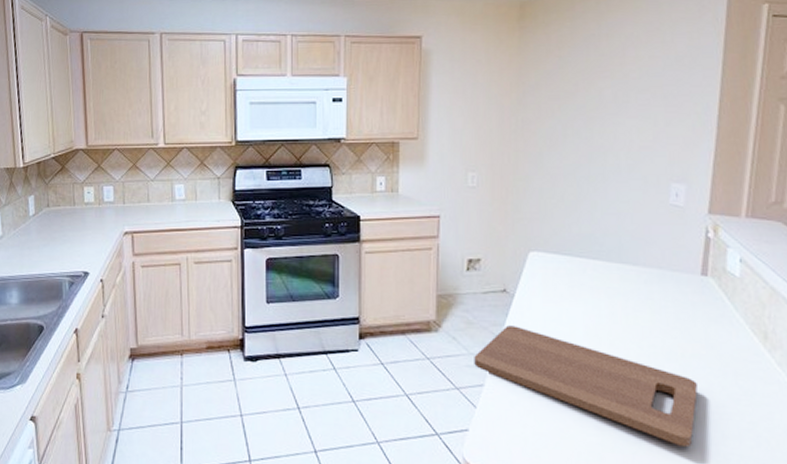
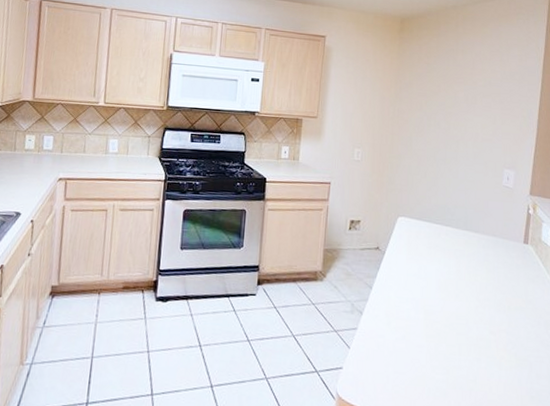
cutting board: present [474,325,698,446] -> none [350,278,519,384]

